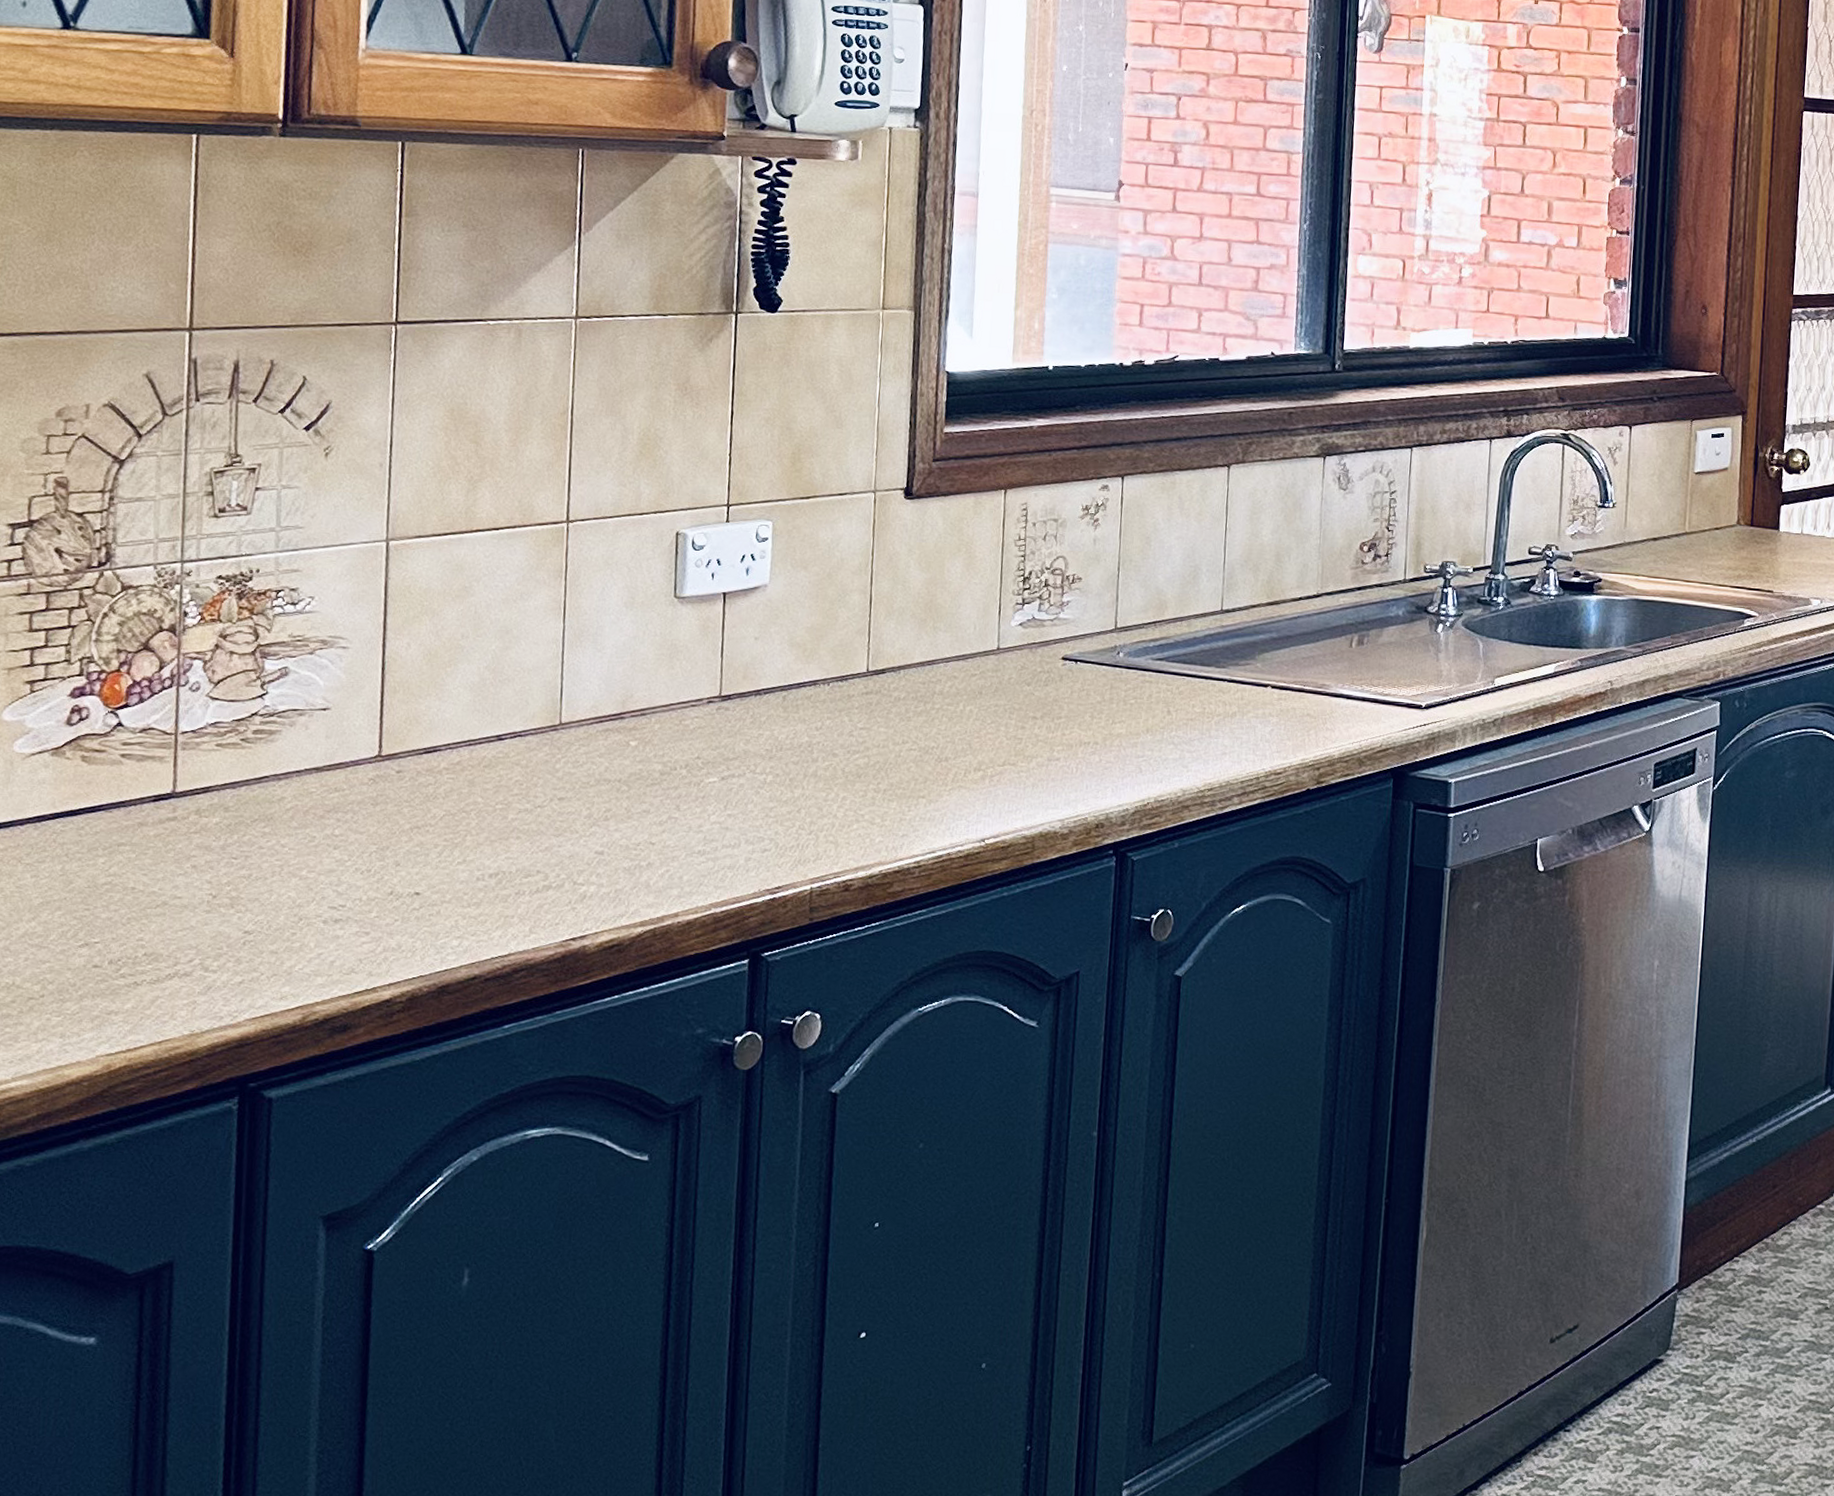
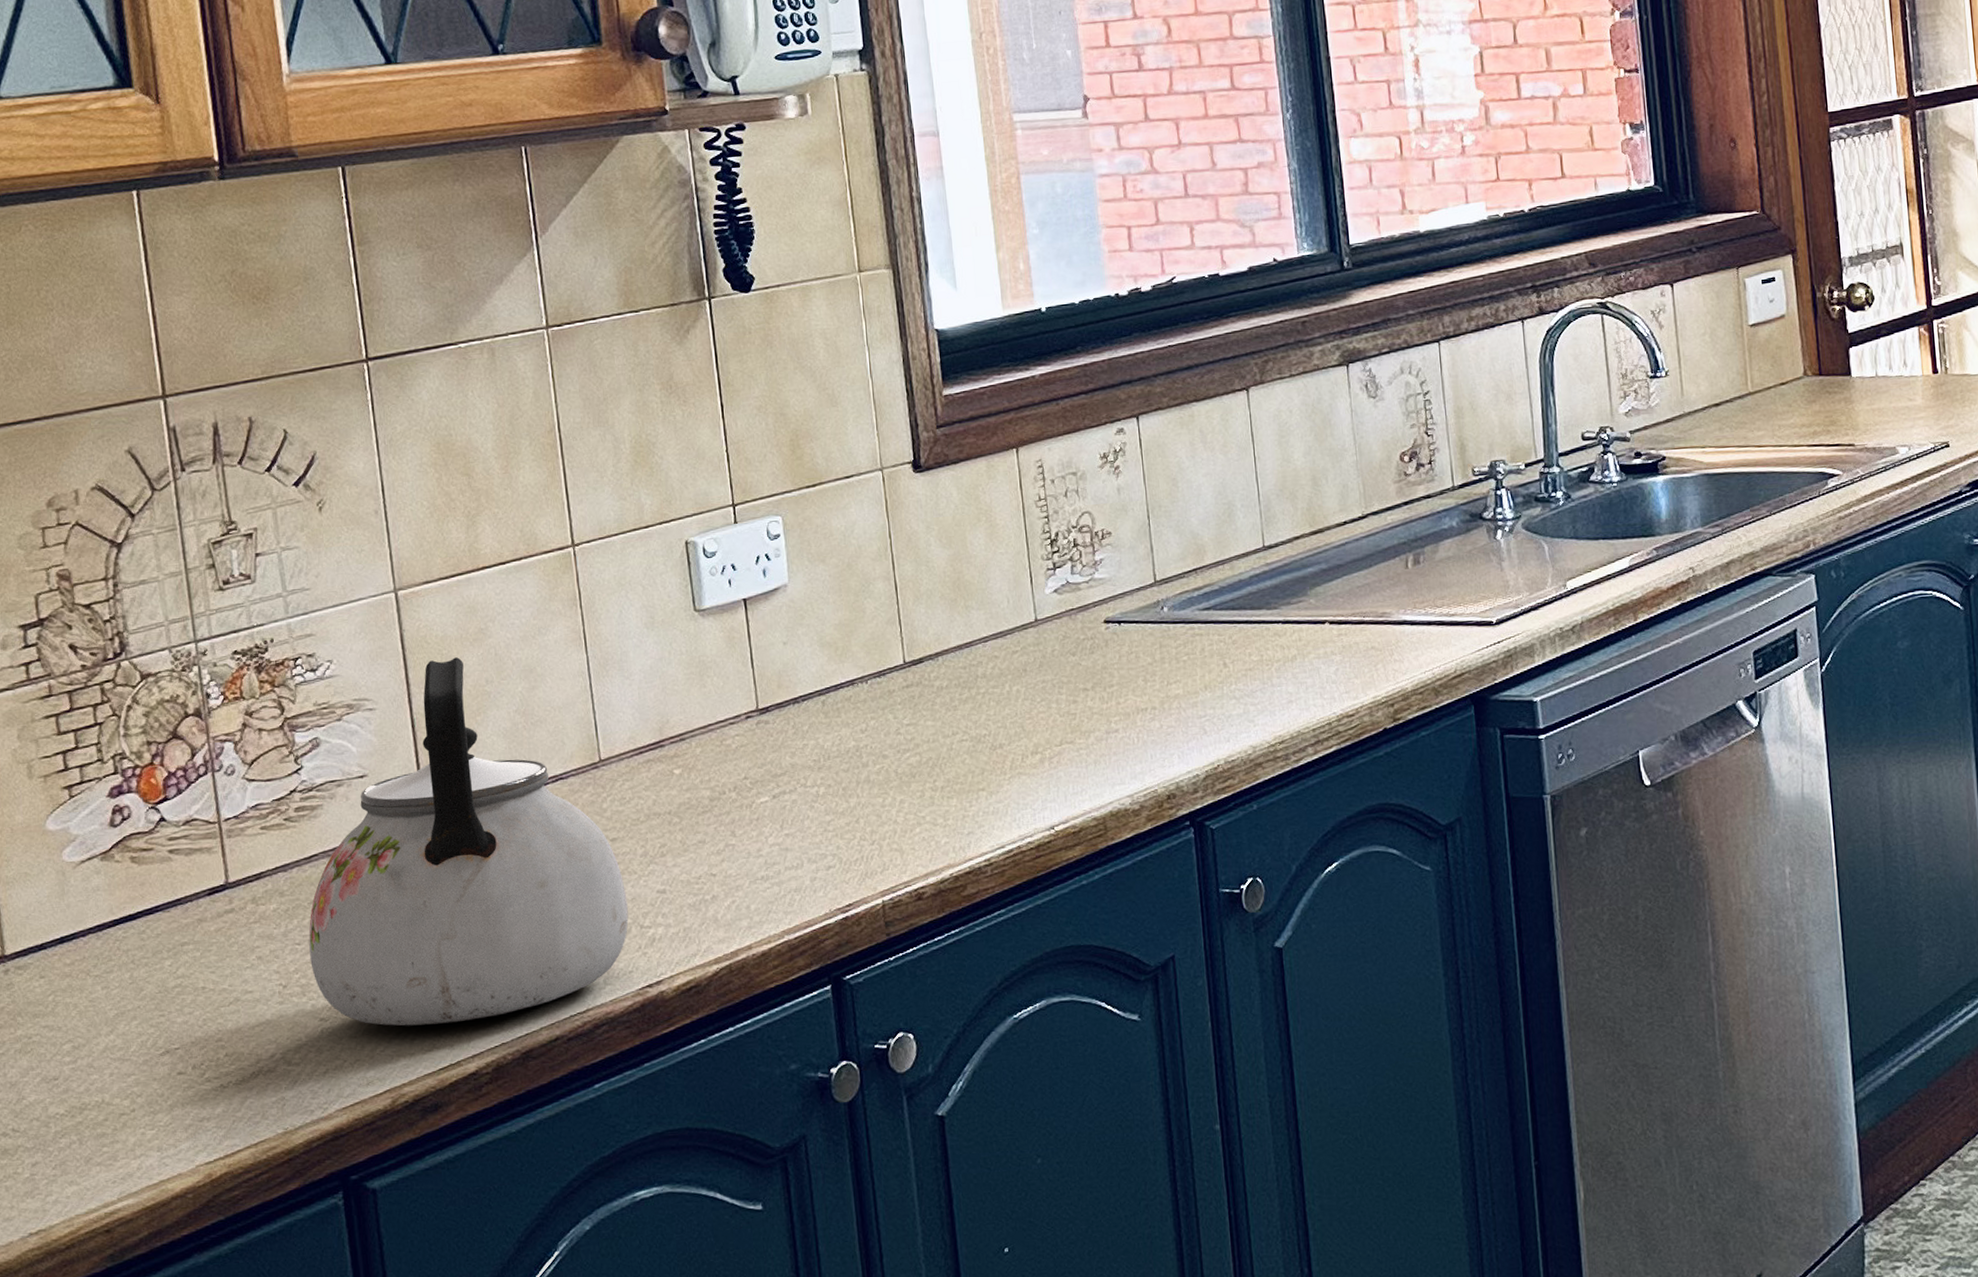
kettle: none [244,610,566,951] -> present [308,657,629,1026]

